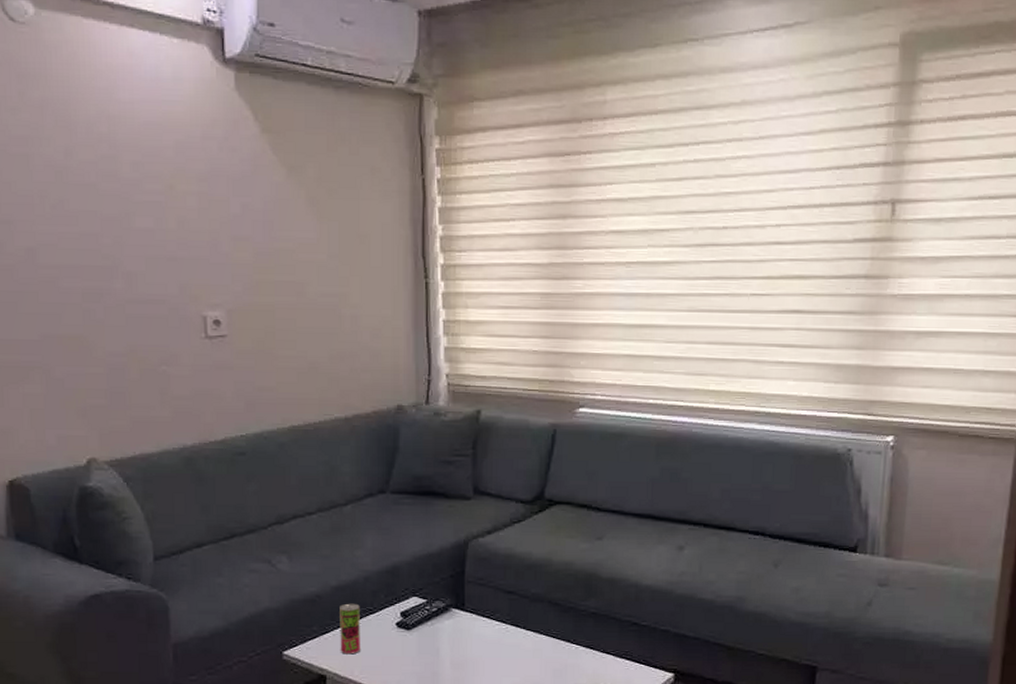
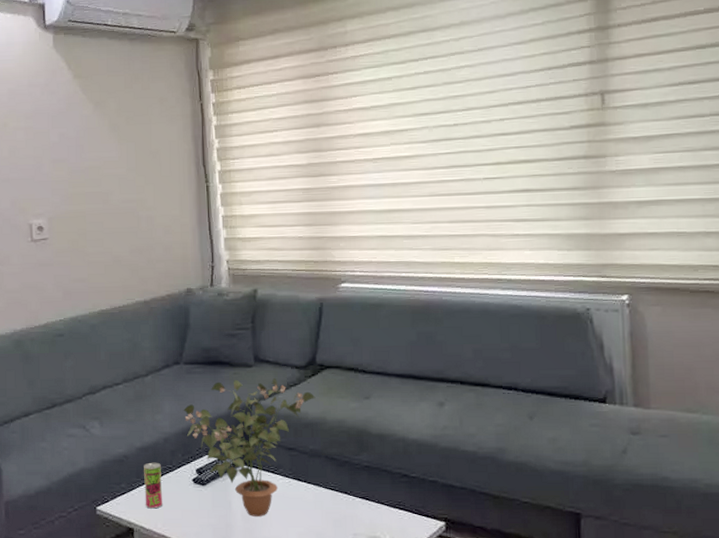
potted plant: none [388,512,542,665] -> present [183,377,316,516]

